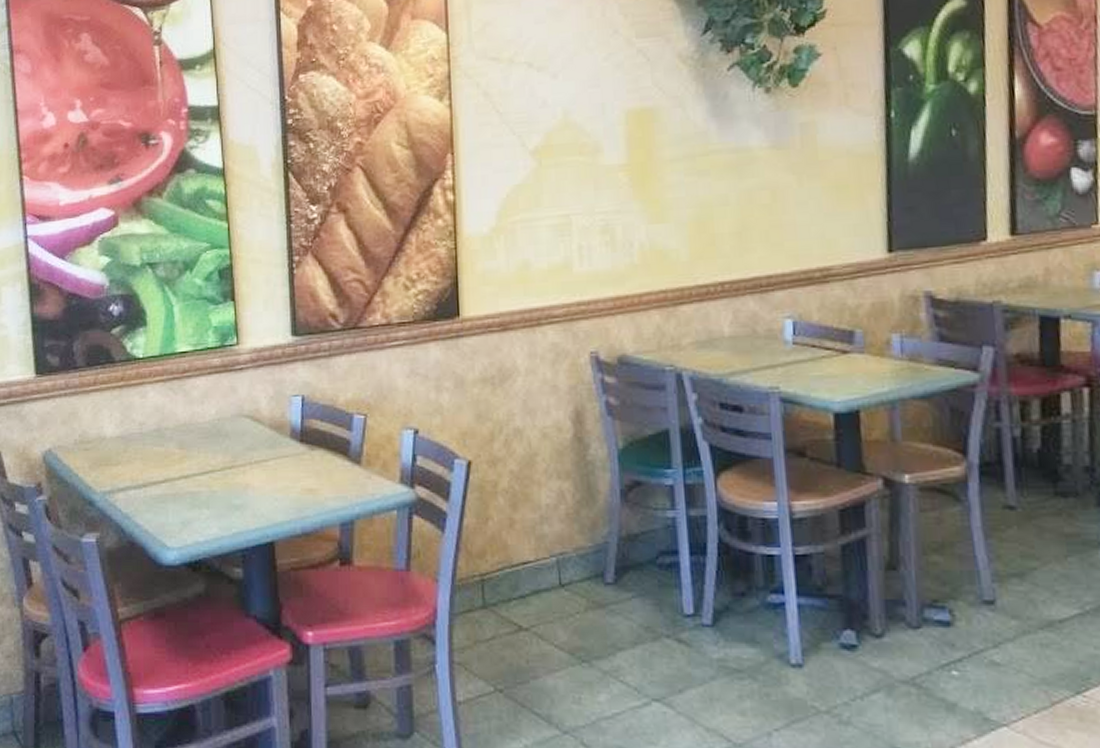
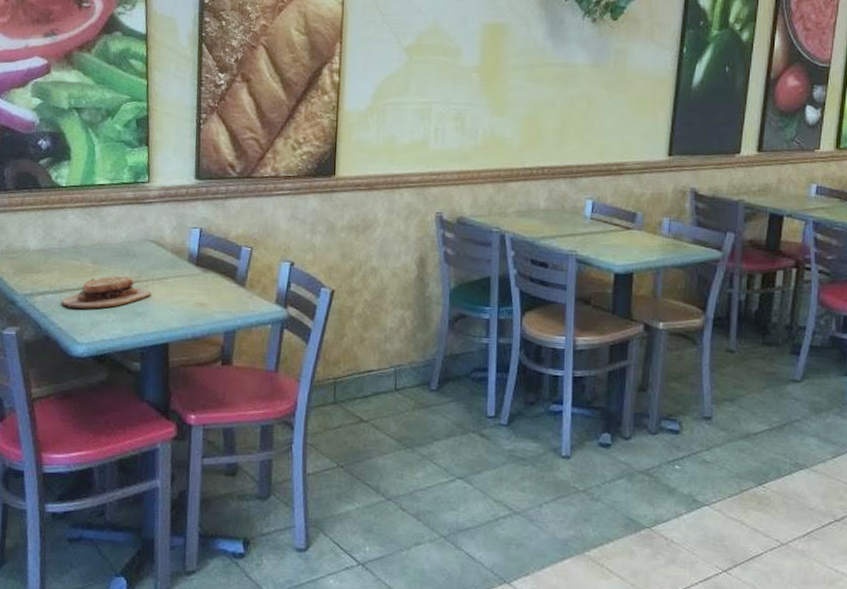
sandwich: none [146,462,250,505] -> present [61,276,152,309]

